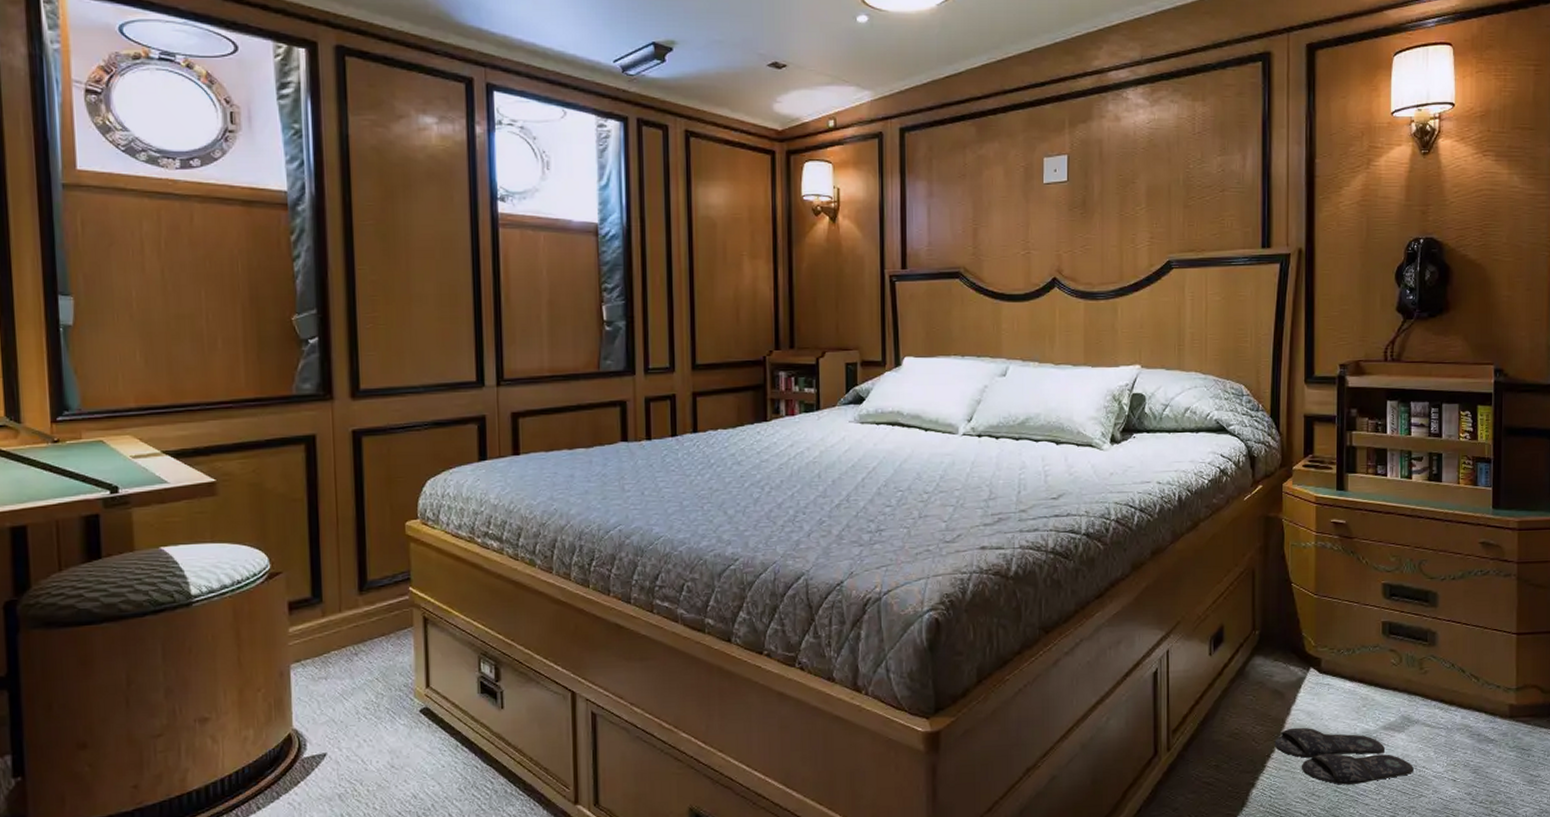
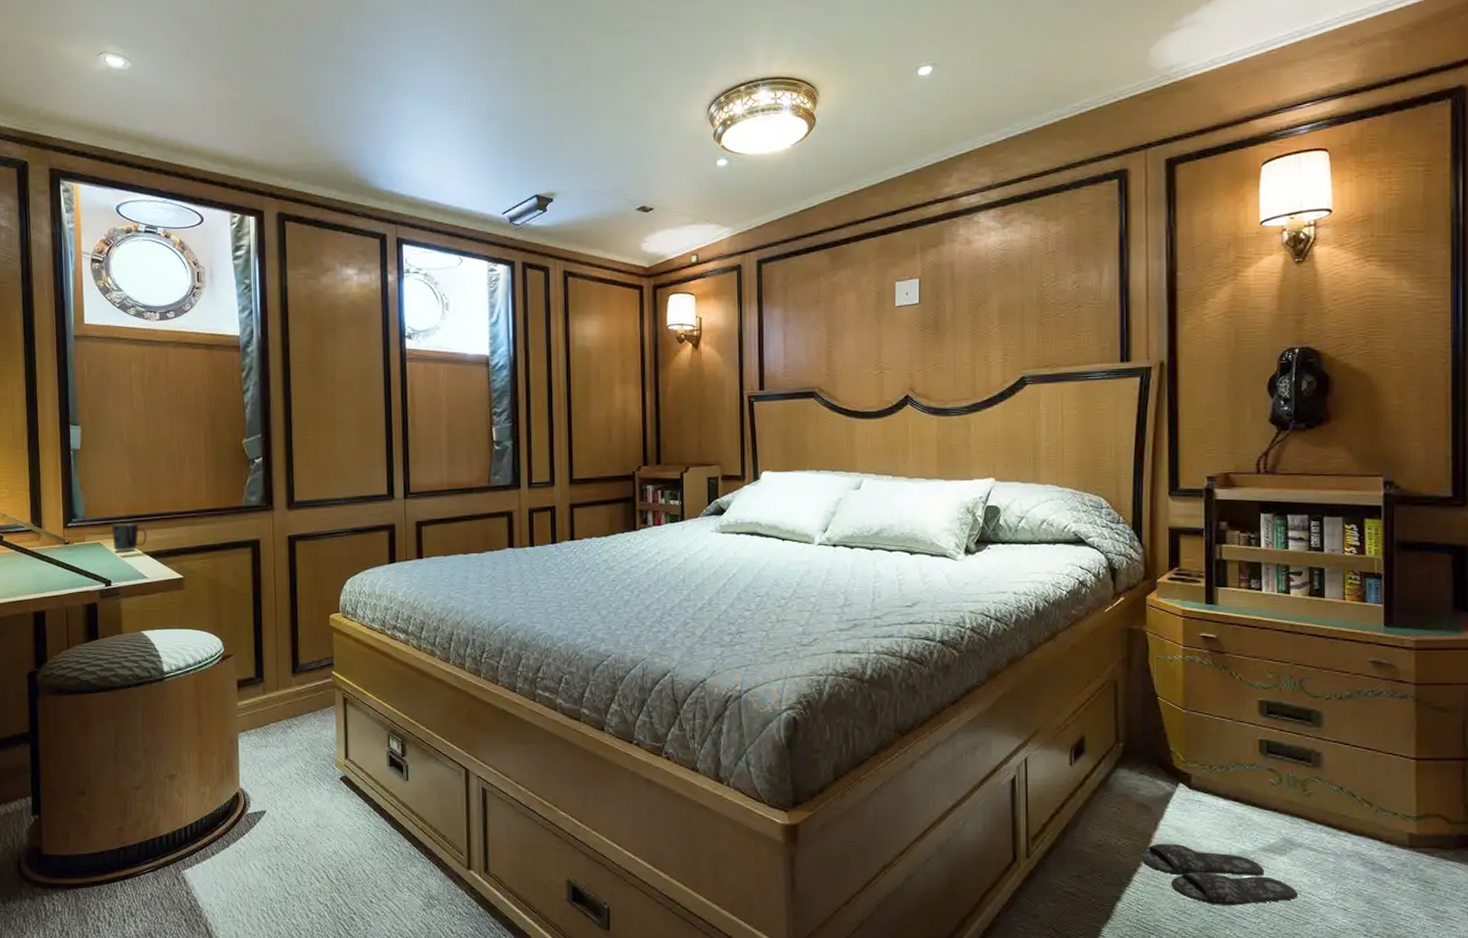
mug: none [118,415,167,452] -> present [112,522,148,552]

